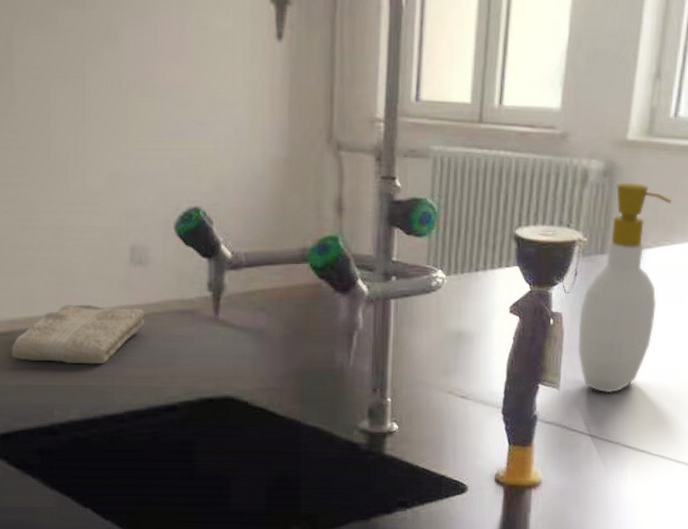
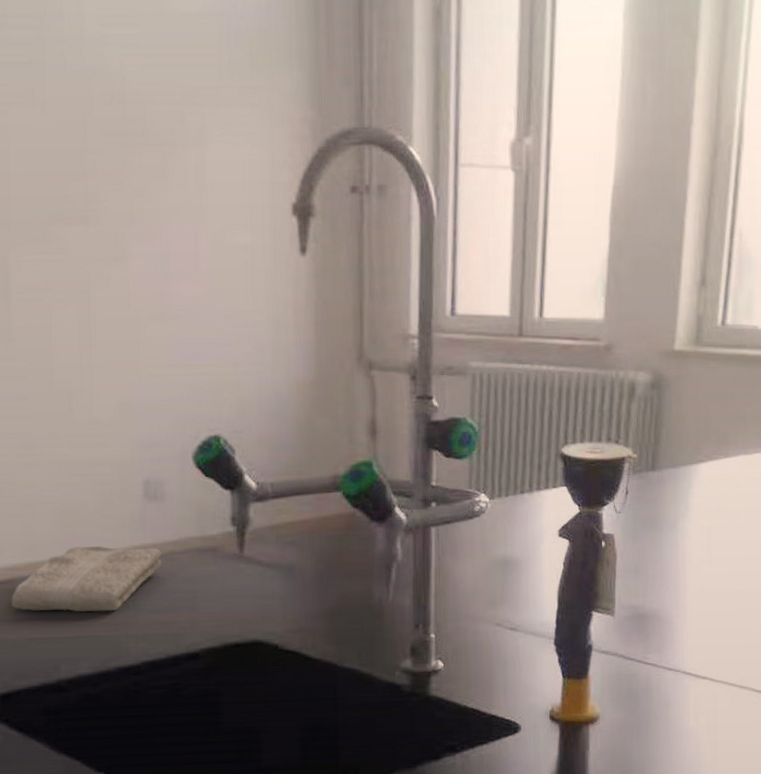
soap bottle: present [578,182,671,393] -> none [631,394,723,618]

